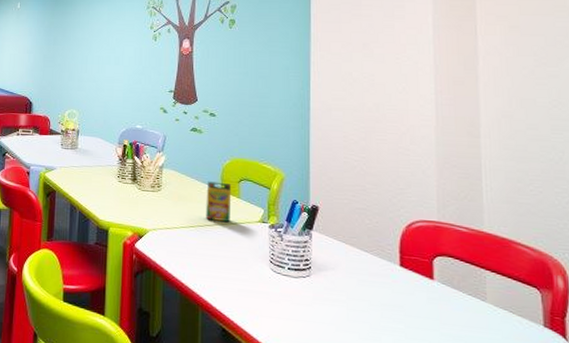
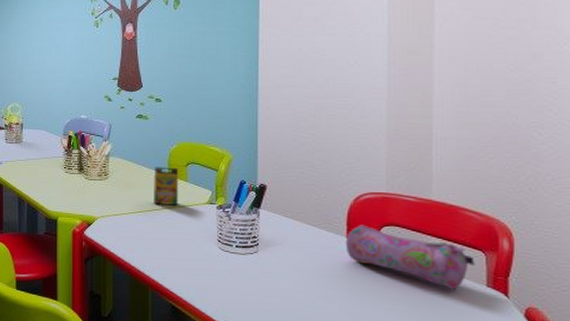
pencil case: none [398,253,531,329] -> present [345,224,475,290]

